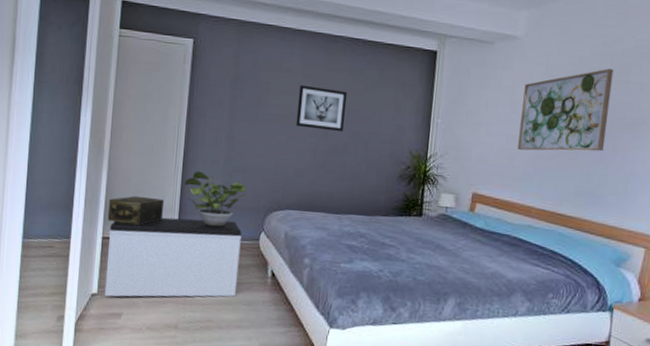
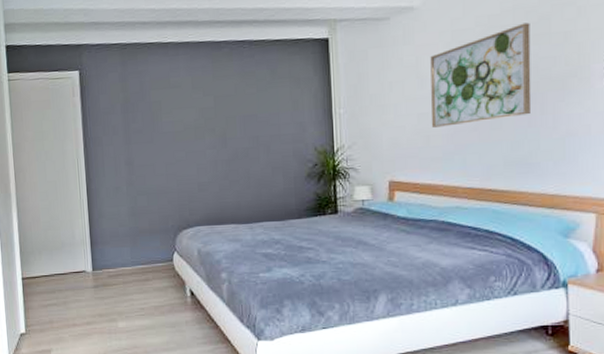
bench: present [104,217,242,297] -> none [27,245,159,335]
decorative box: present [107,195,165,225] -> none [22,233,76,262]
potted plant: present [185,171,247,227] -> none [92,200,153,254]
wall art: present [295,85,348,132] -> none [190,96,242,141]

